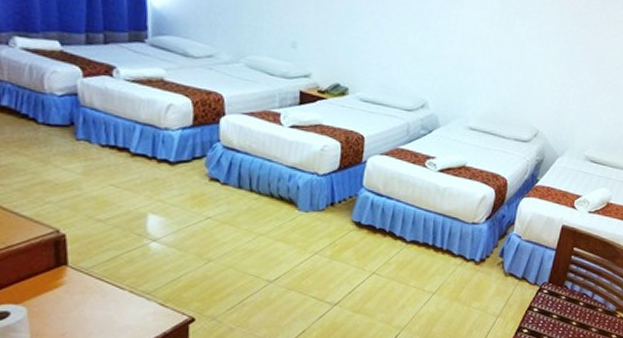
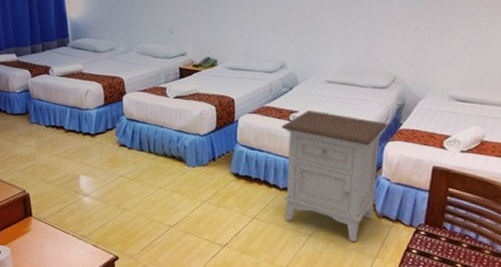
nightstand: none [408,157,525,301] -> present [281,111,387,243]

